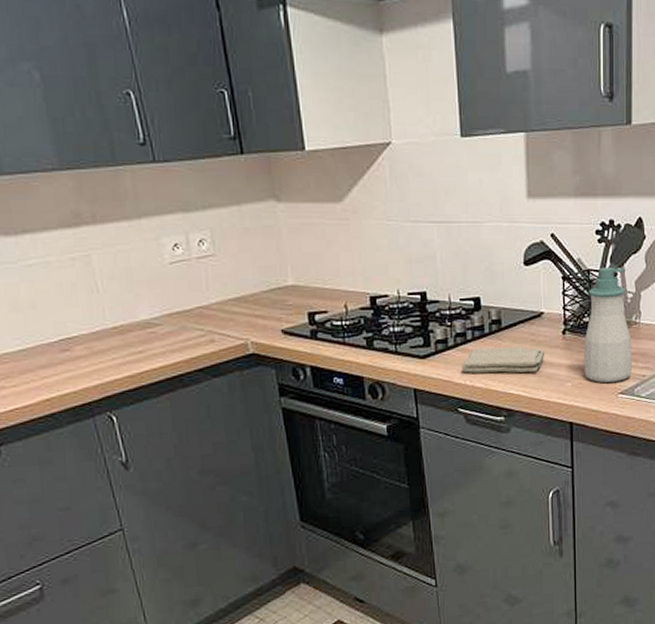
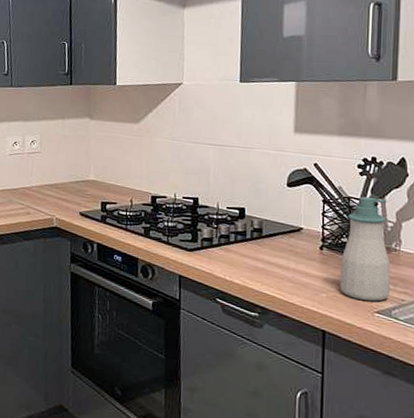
washcloth: present [462,346,545,373] -> none [223,250,302,280]

